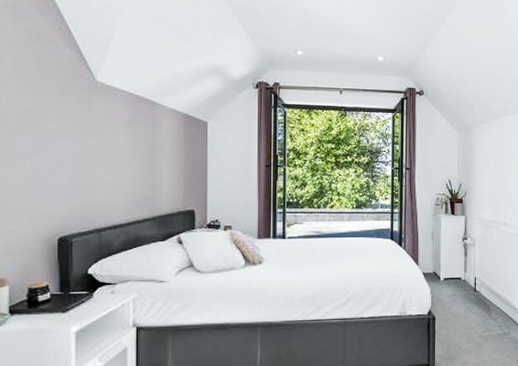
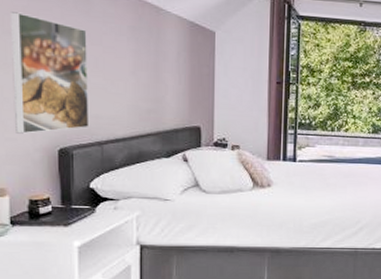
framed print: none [14,112,89,225] -> present [9,12,90,134]

